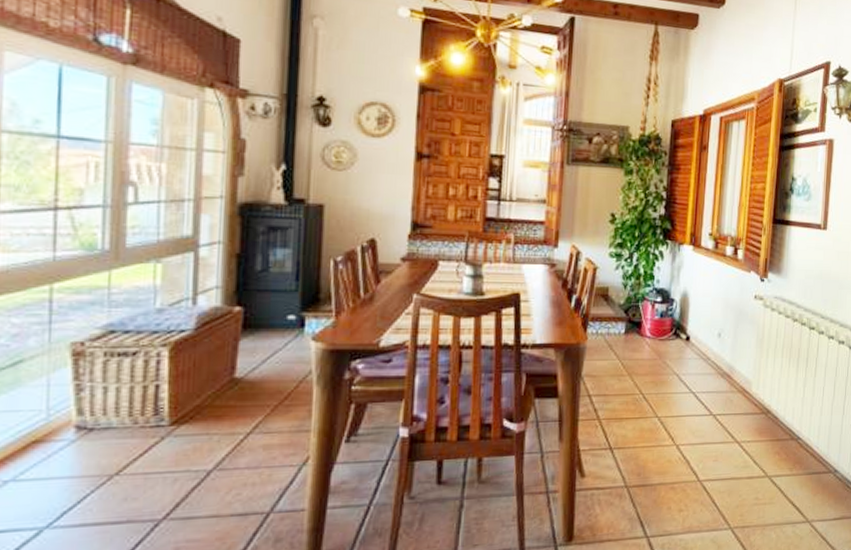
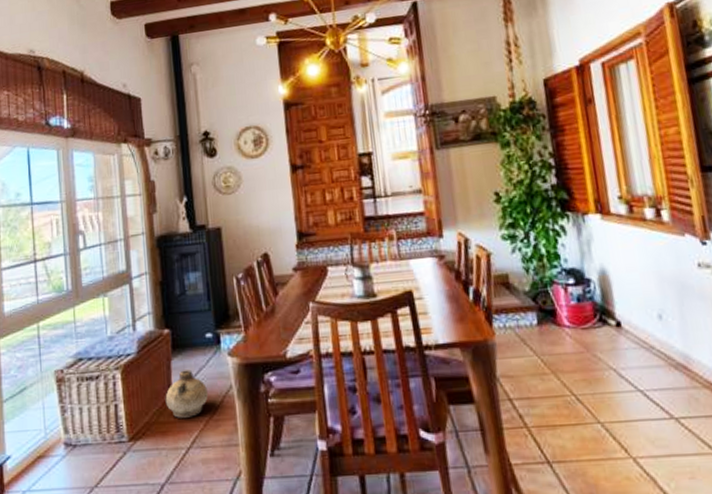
ceramic jug: none [225,352,282,402] -> present [165,369,209,418]

